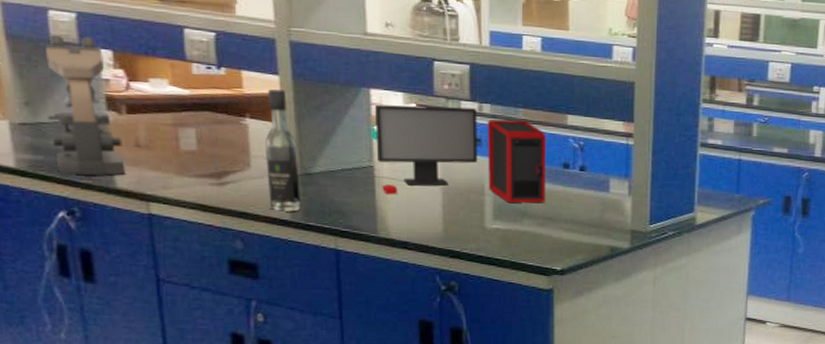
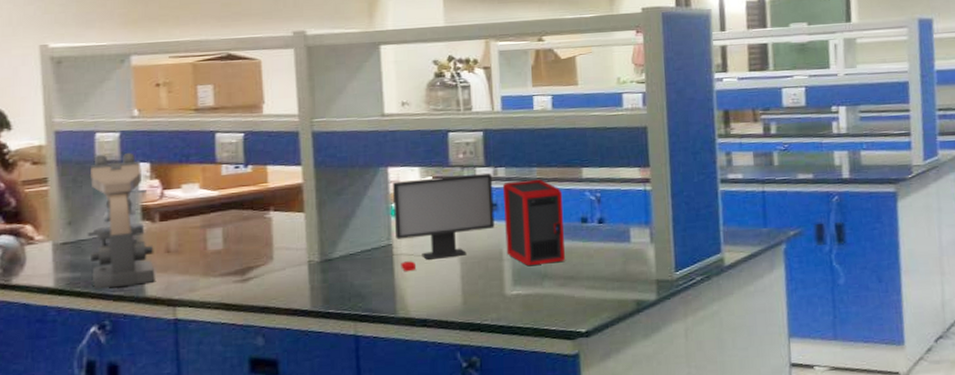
bottle: present [264,89,301,212] -> none [287,179,321,302]

